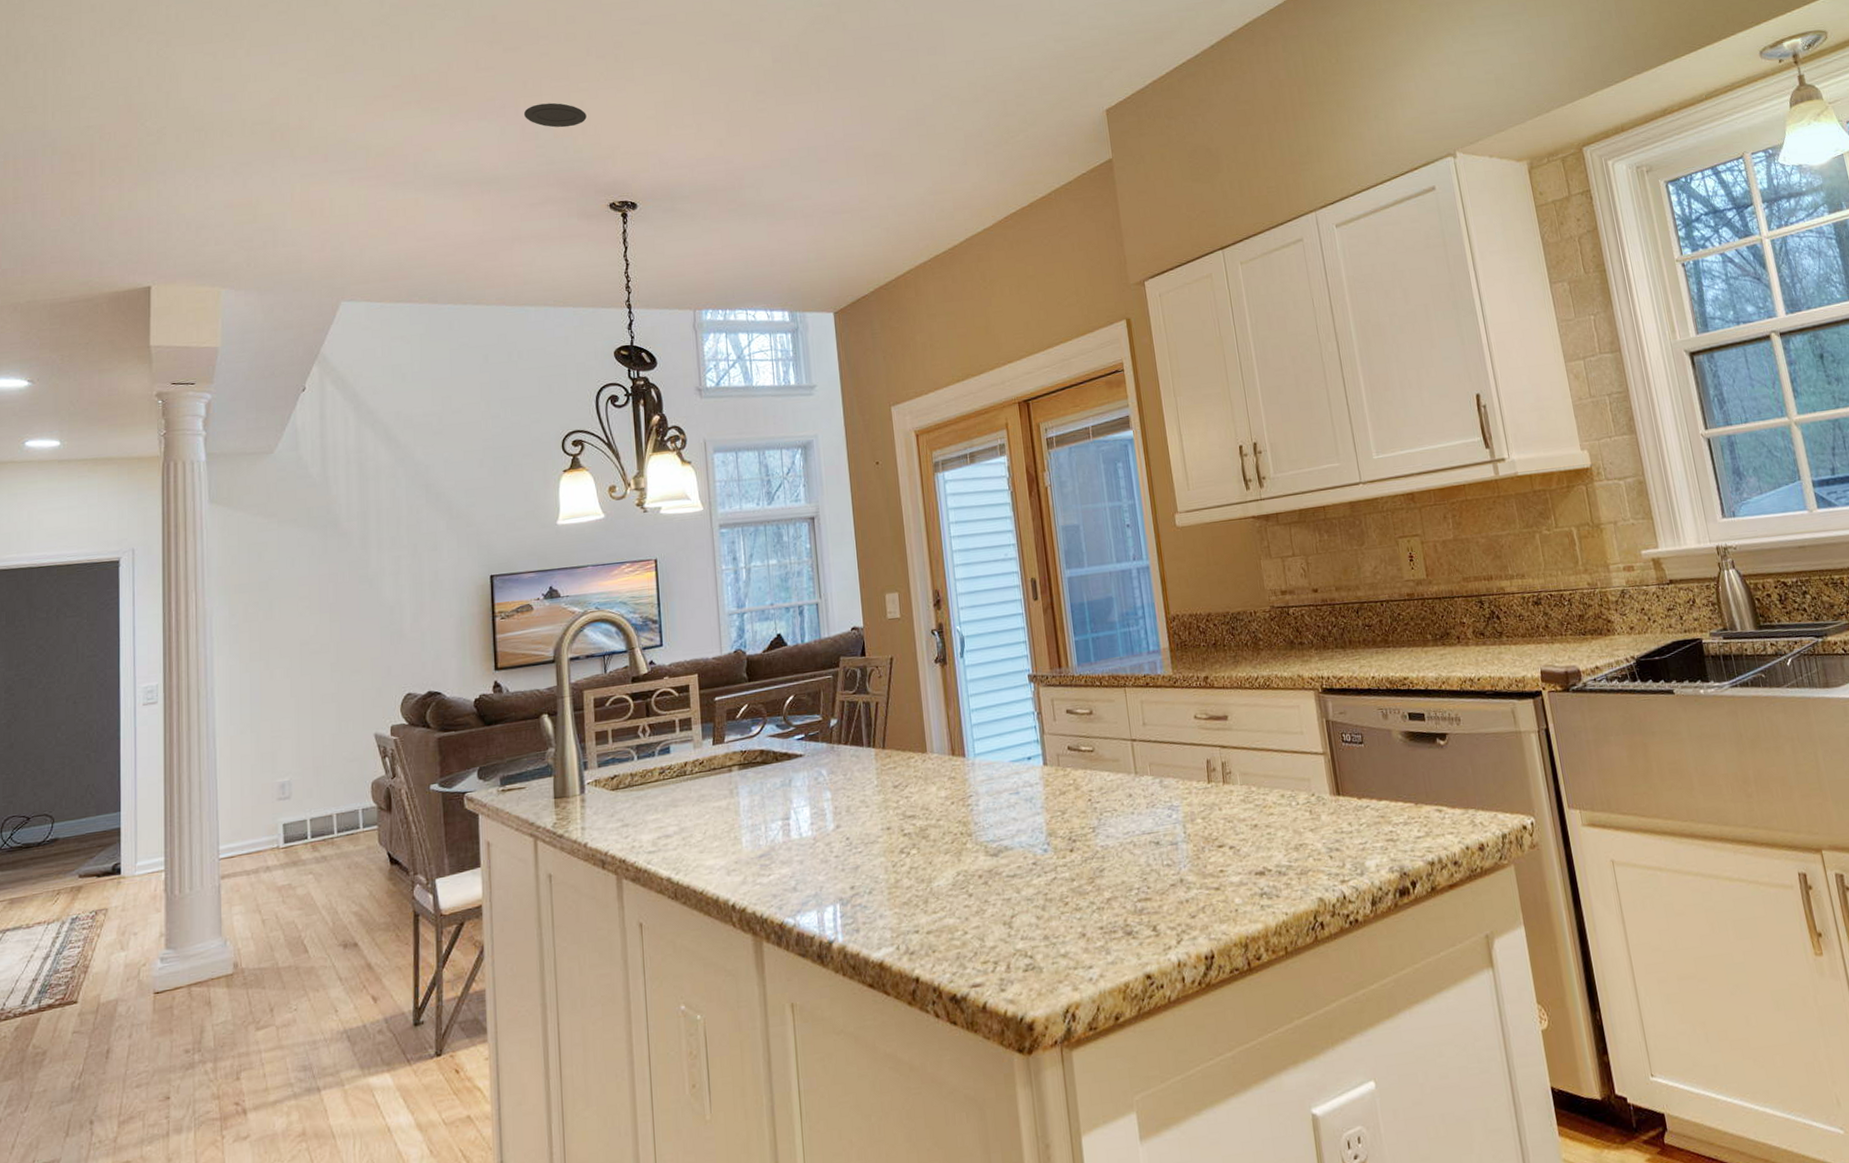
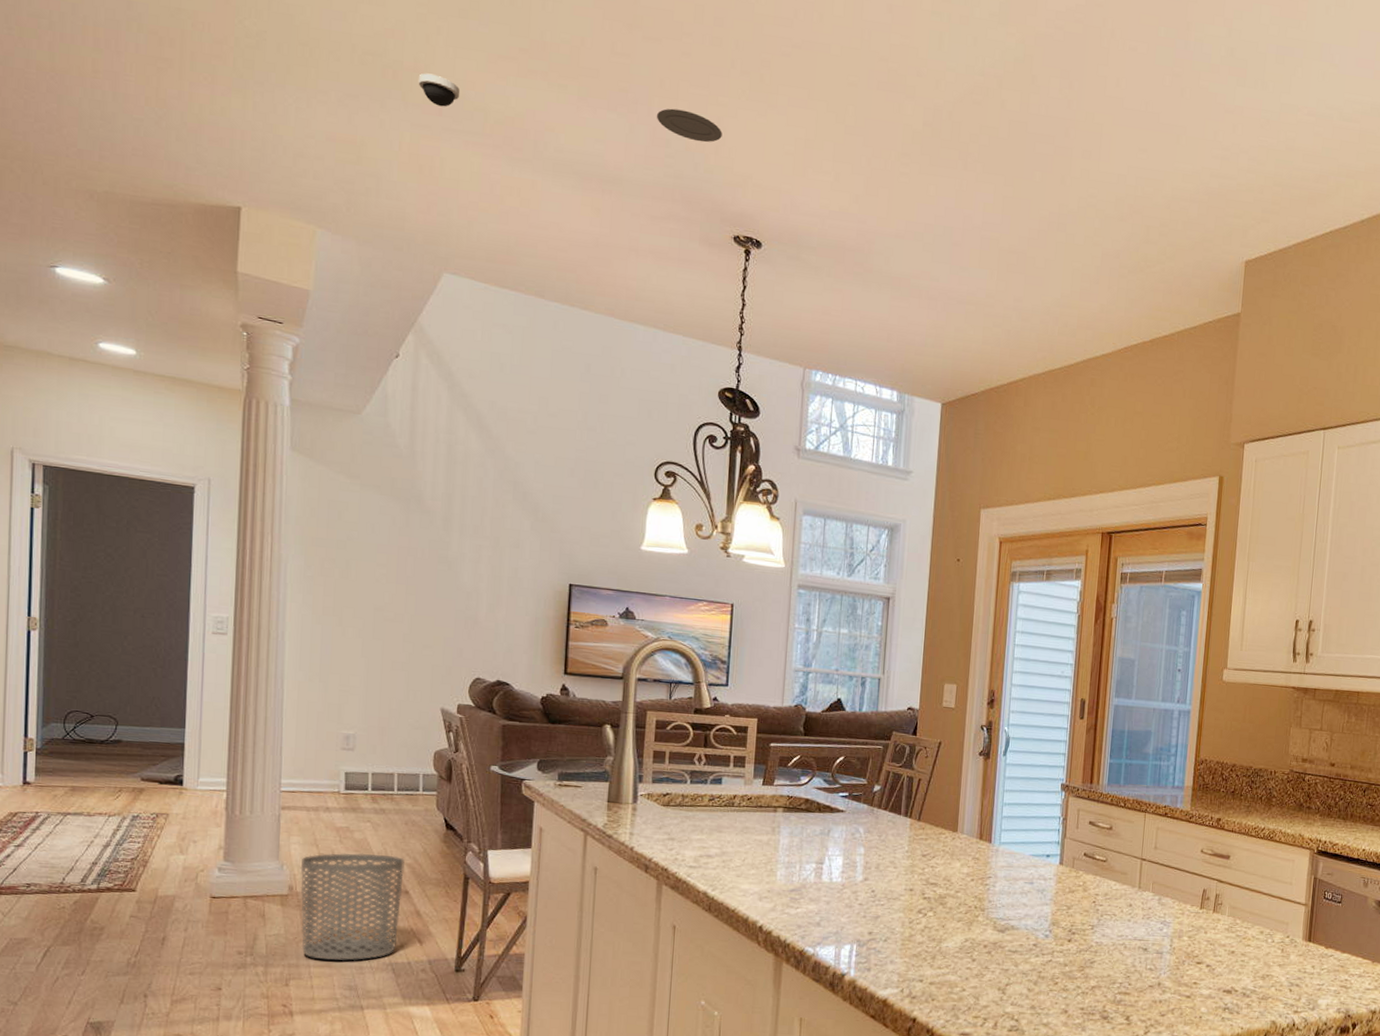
waste bin: none [244,905,352,1042] -> present [300,853,405,961]
dome security camera: none [304,127,343,154] -> present [418,73,461,107]

